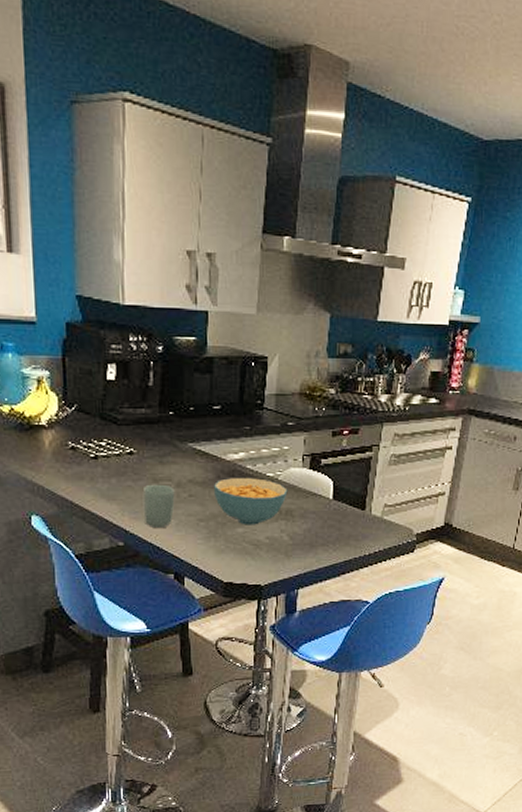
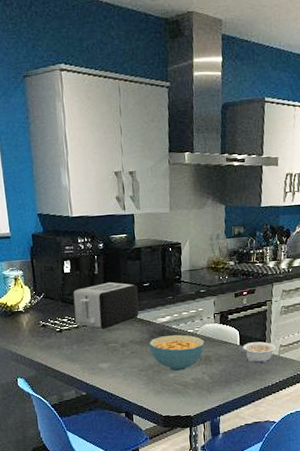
toaster: none [115,398,205,460] -> present [72,281,139,329]
cup: present [142,484,175,529] -> none [96,346,122,380]
legume: none [333,497,379,525] -> present [240,341,276,363]

